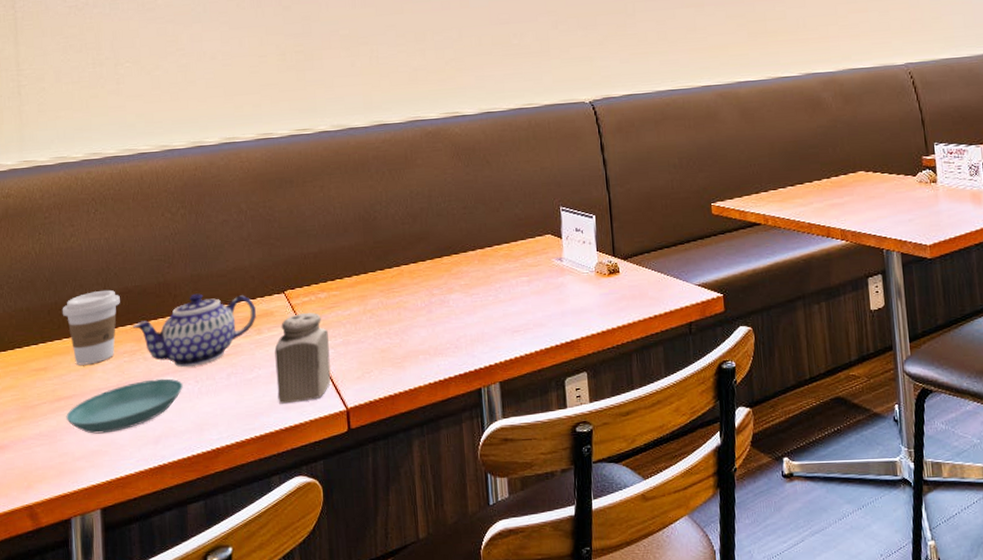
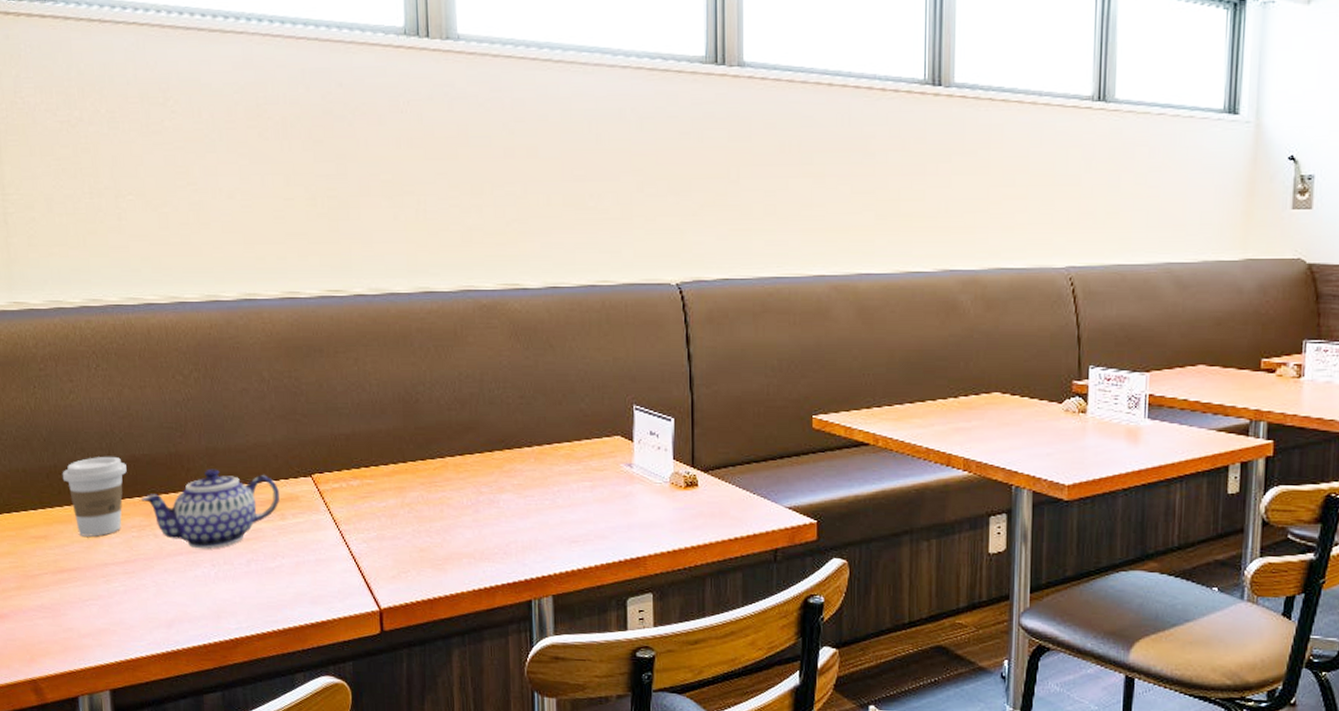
saucer: present [66,378,183,434] -> none [70,558,198,612]
salt shaker: present [274,313,331,404] -> none [300,501,363,598]

